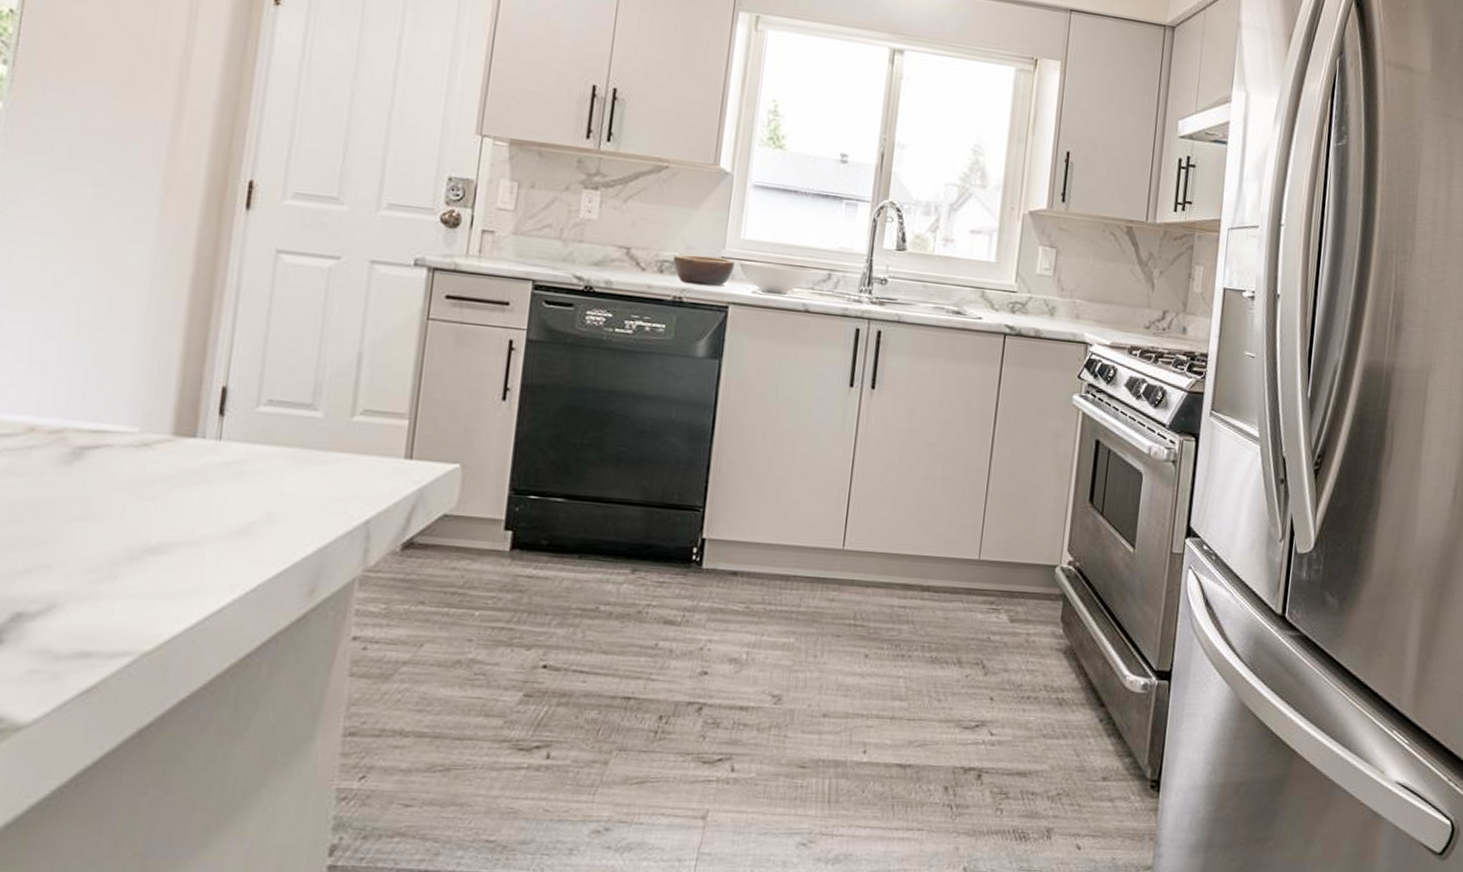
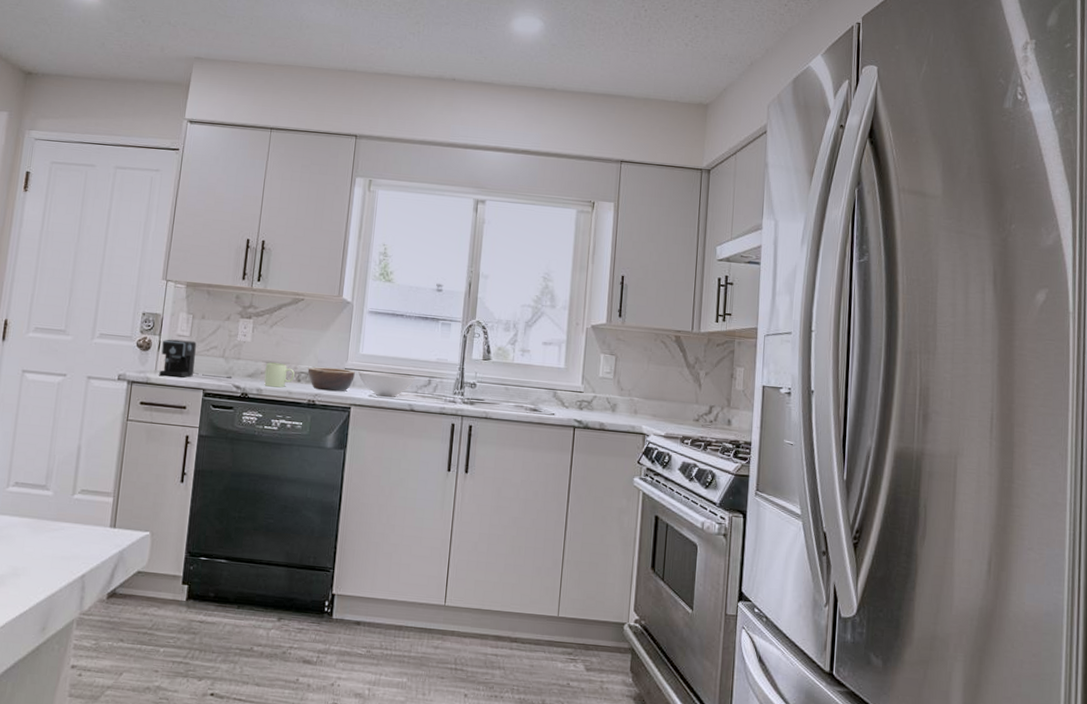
coffee maker: none [472,213,572,268] -> present [159,339,232,380]
mug: none [614,247,656,280] -> present [264,362,295,388]

